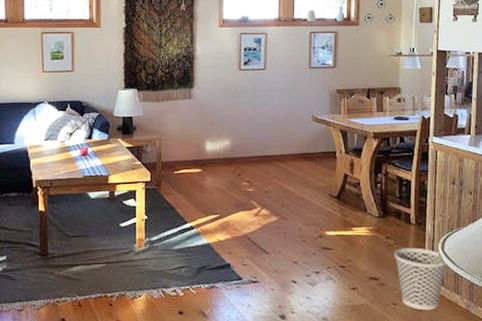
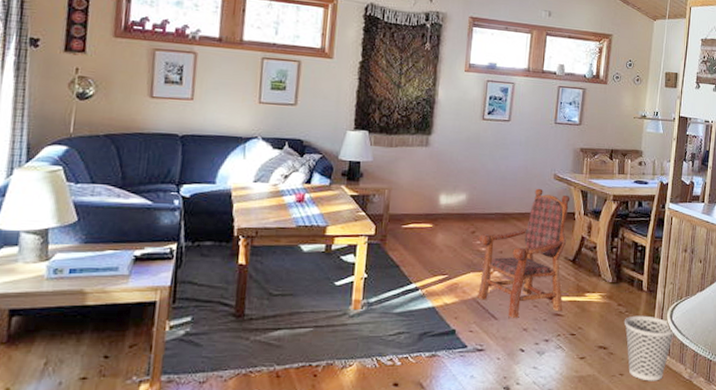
armchair: none [245,130,331,253] -> present [478,188,571,319]

